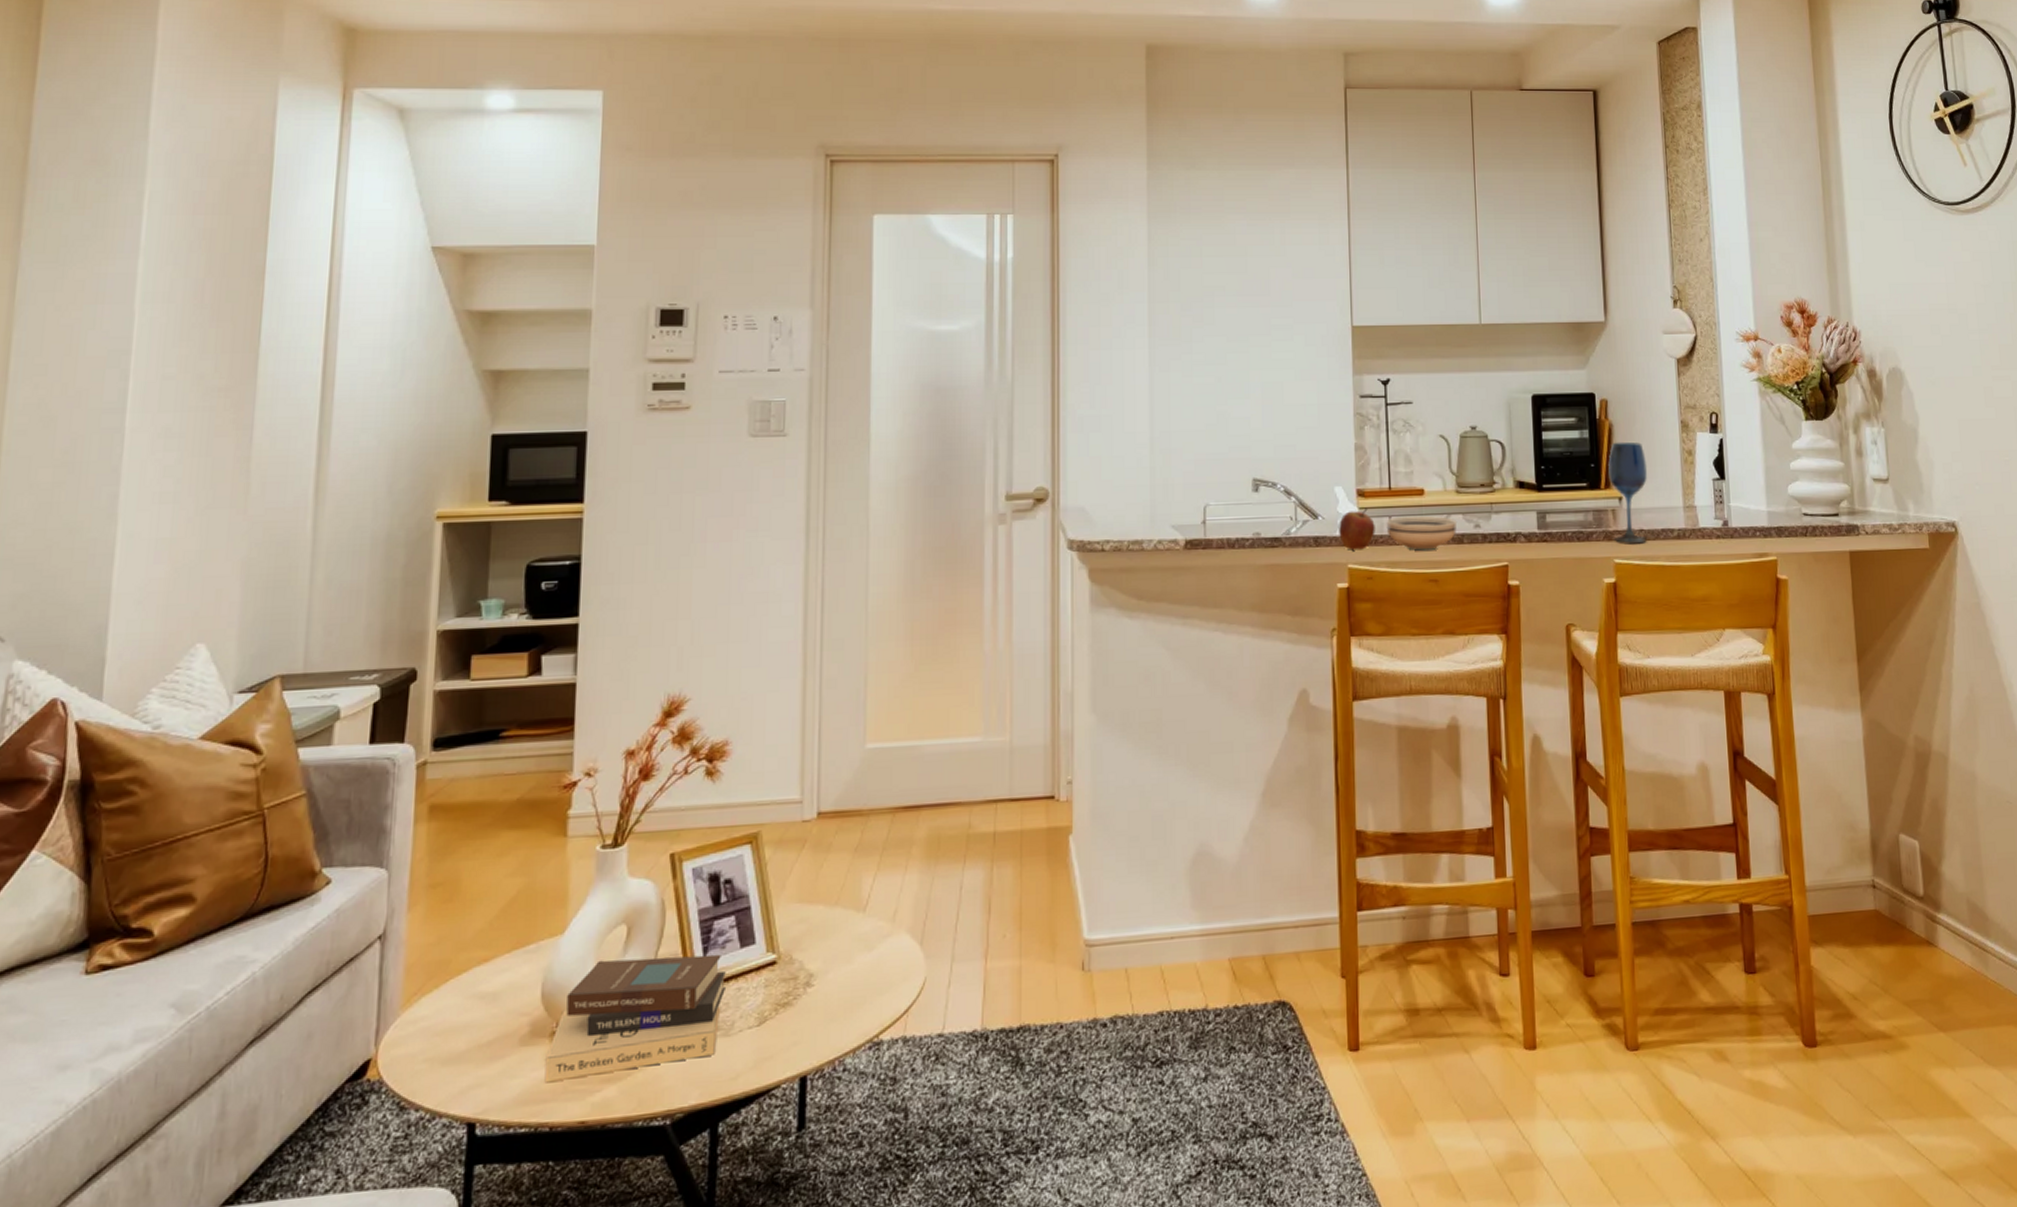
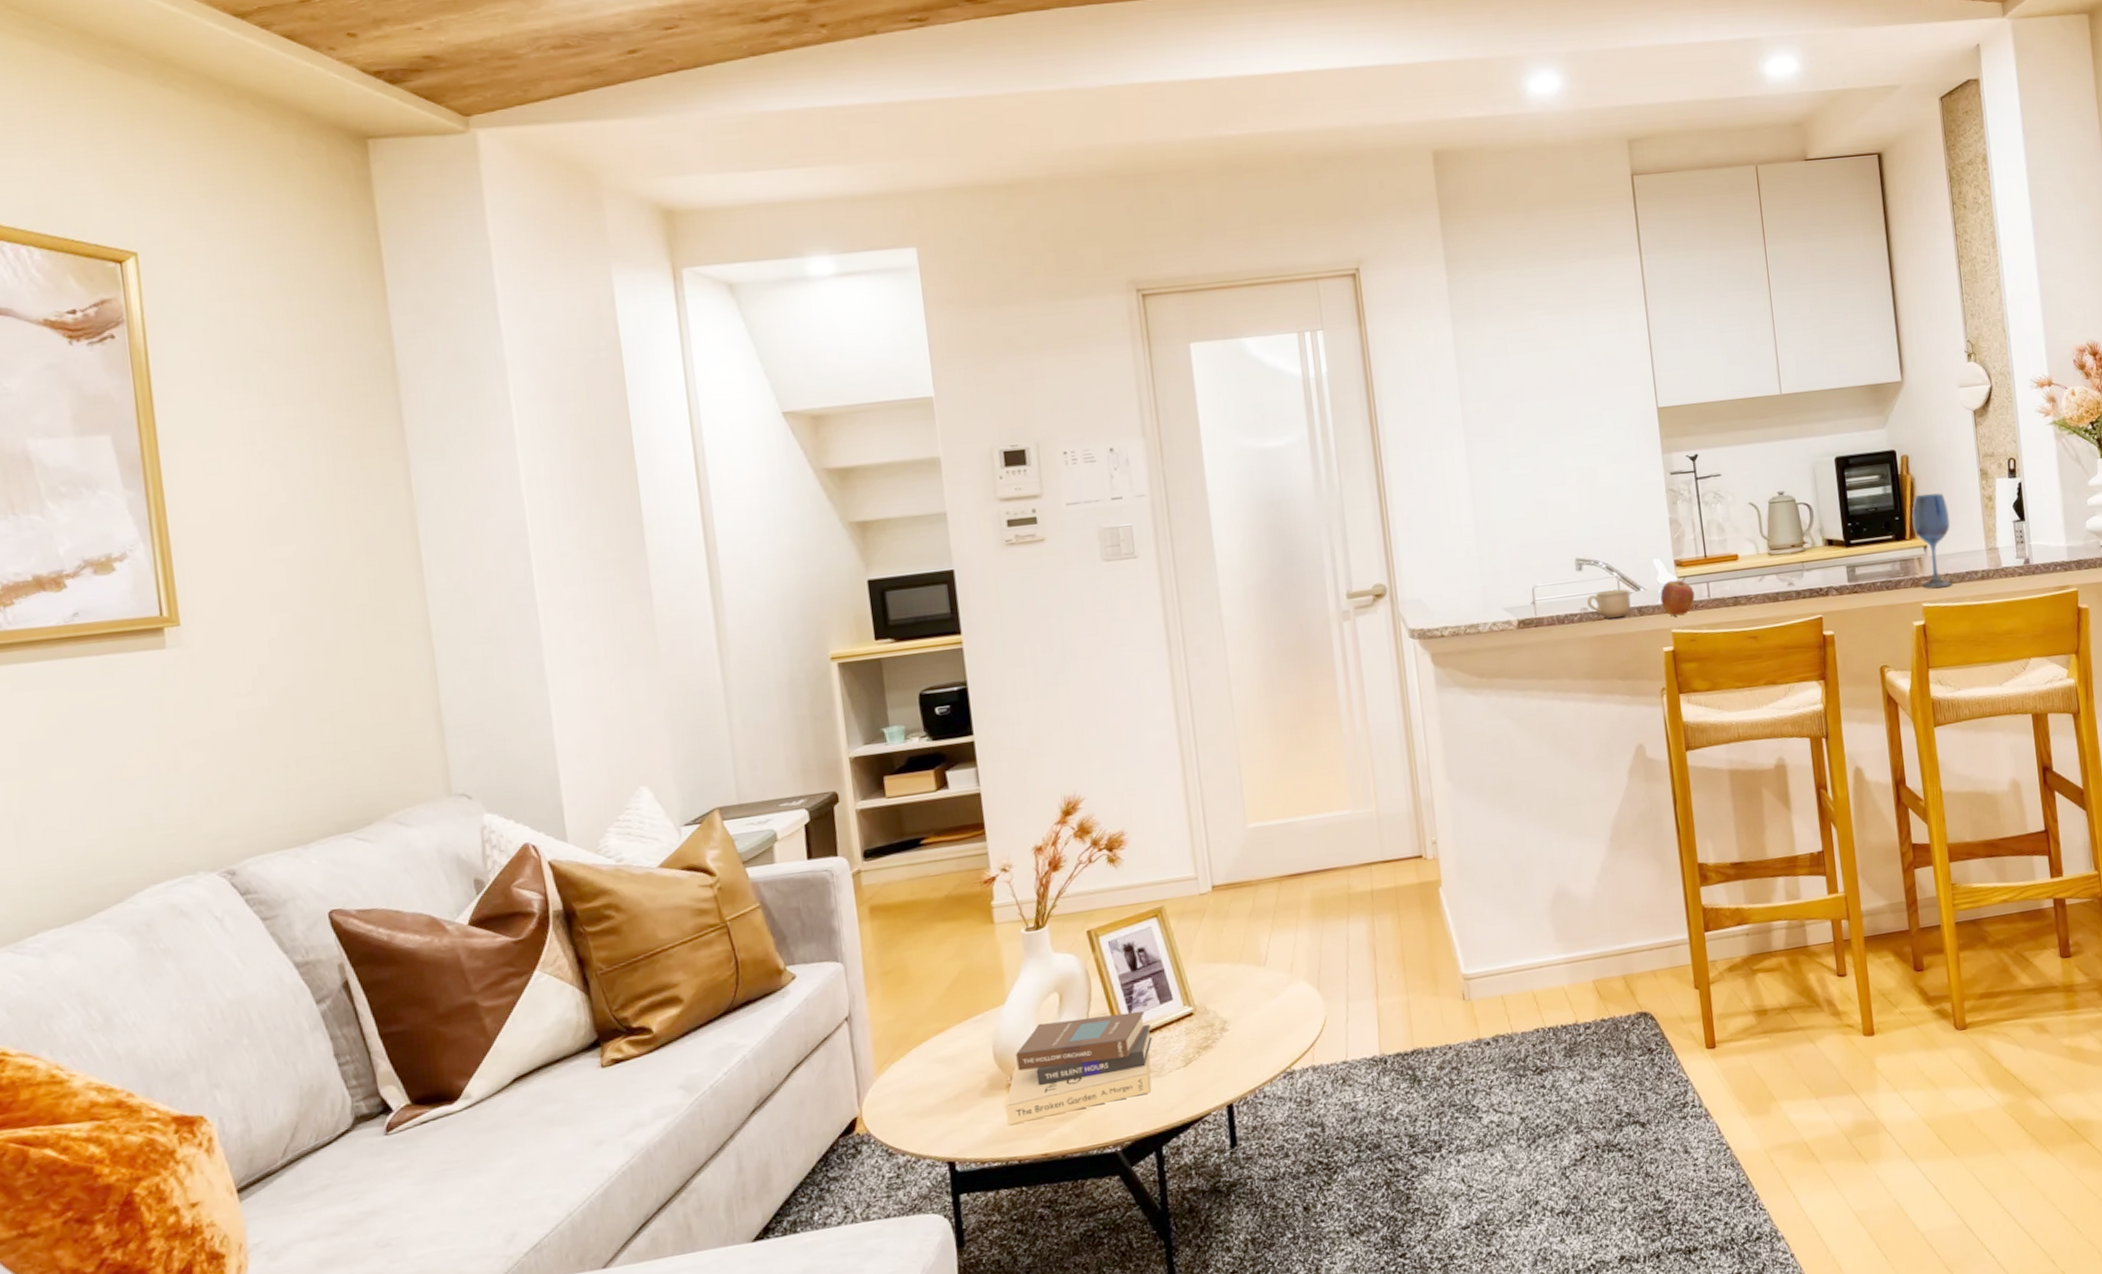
cup: none [1260,515,1308,547] -> present [1586,589,1631,619]
bowl: present [1386,515,1458,550] -> none [1704,578,1772,611]

